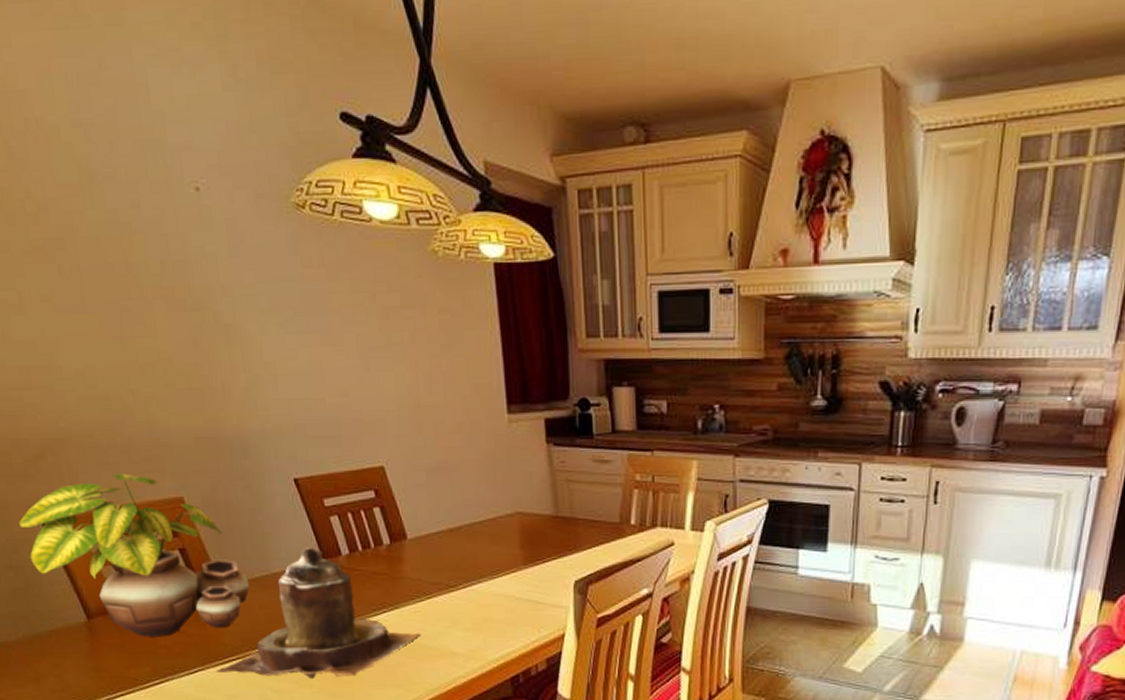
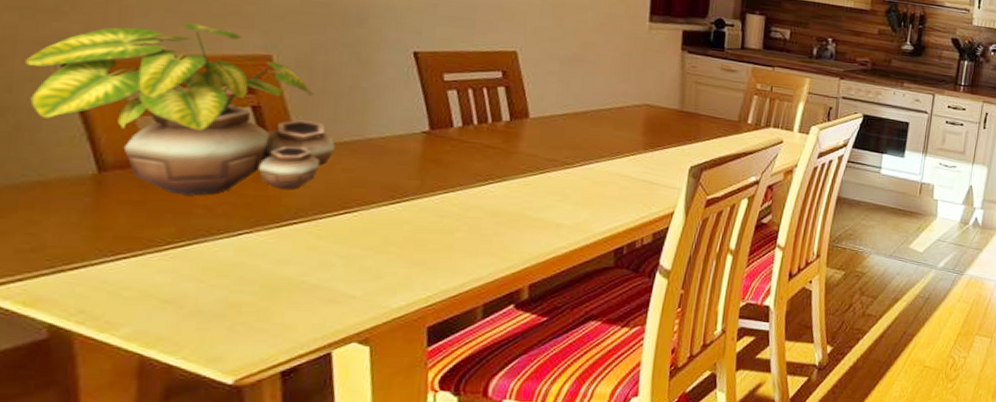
teapot: present [215,547,420,678] -> none [267,116,525,245]

